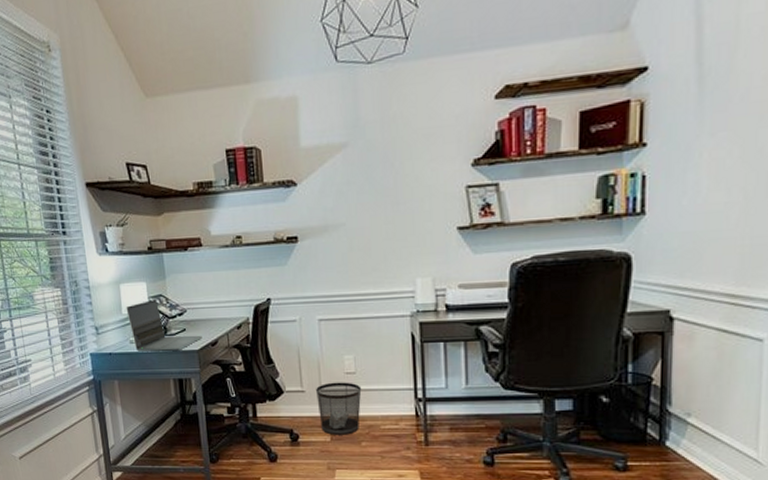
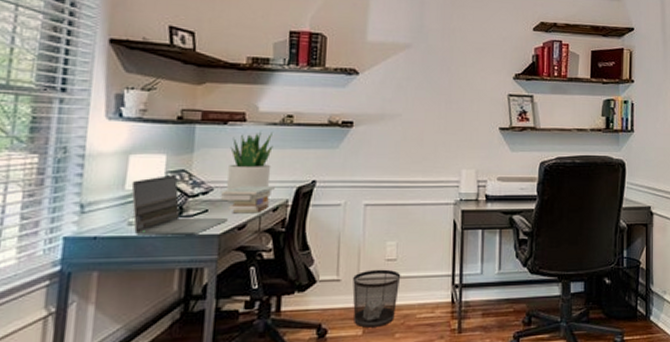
planter: none [193,253,231,323] -> present [227,130,273,203]
books: none [193,305,236,332] -> present [221,185,275,214]

